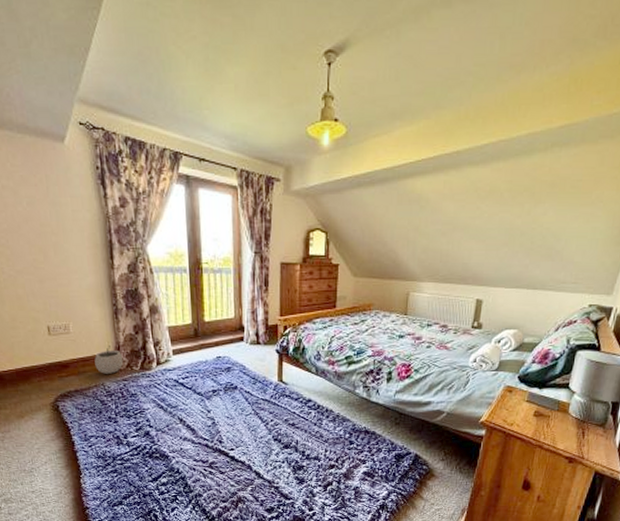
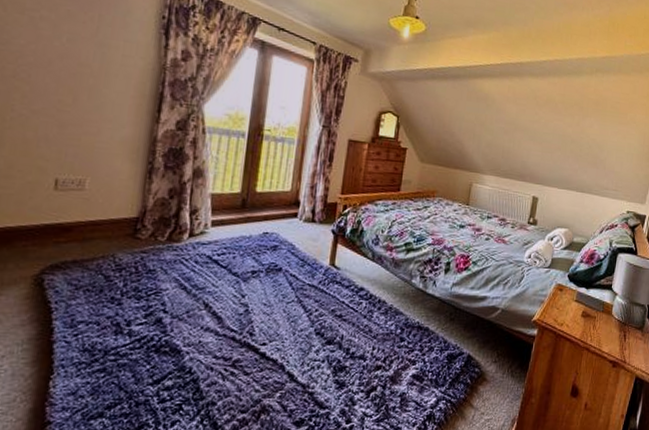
plant pot: present [94,346,124,374] -> none [108,209,148,244]

